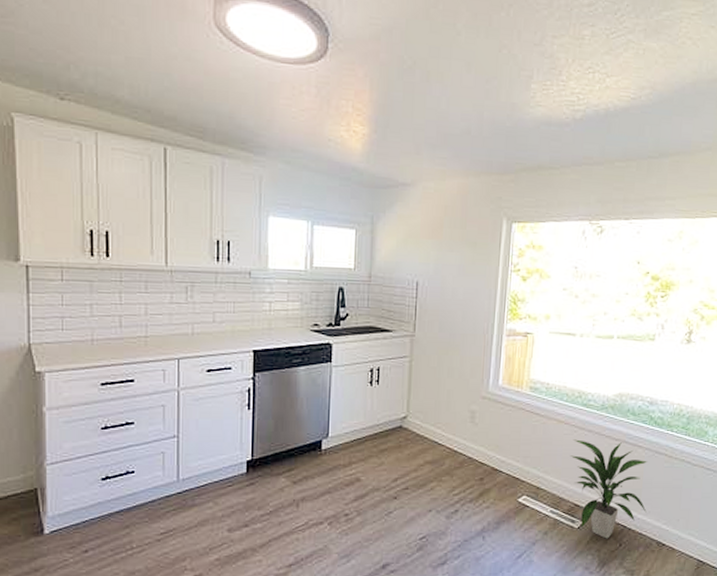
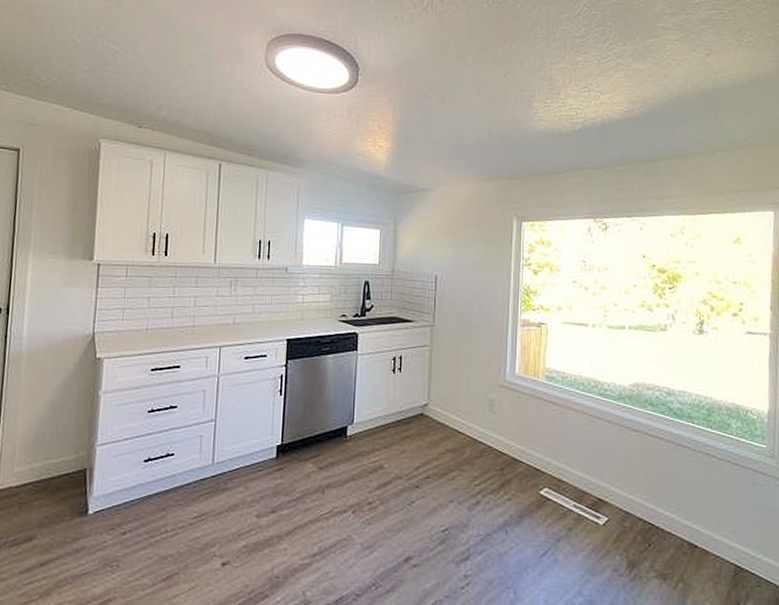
indoor plant: present [570,439,648,539] -> none [590,430,674,538]

